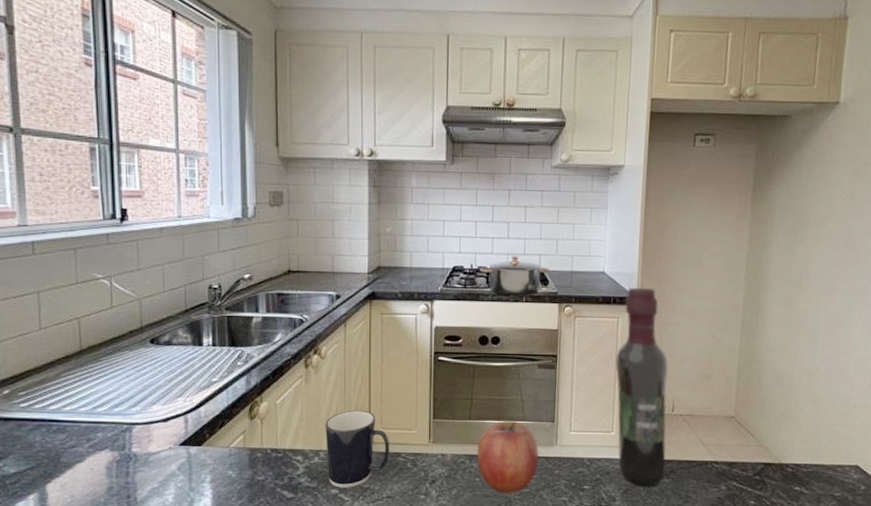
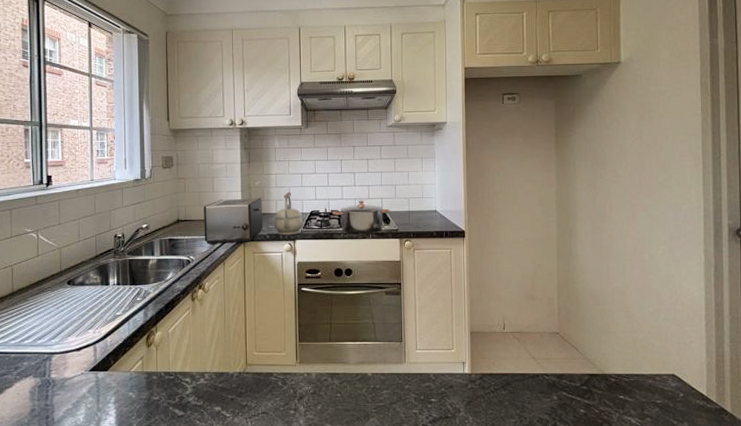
toaster: none [321,247,395,302] -> present [204,197,263,244]
mug: present [325,410,390,488] -> none [209,336,264,406]
kettle: none [407,242,444,295] -> present [274,191,304,236]
fruit: present [477,420,539,493] -> none [337,341,390,407]
wine bottle: present [615,287,668,487] -> none [451,222,502,399]

